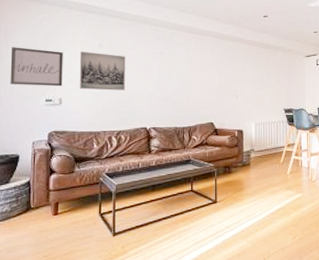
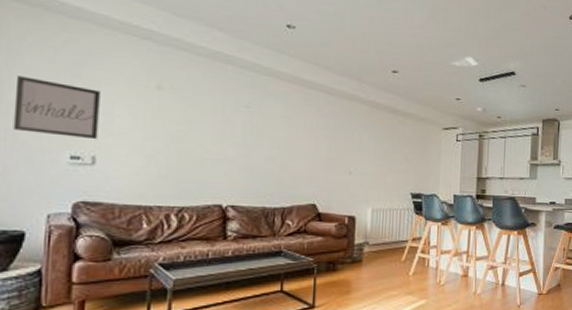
wall art: present [79,51,126,90] -> none [123,92,196,152]

